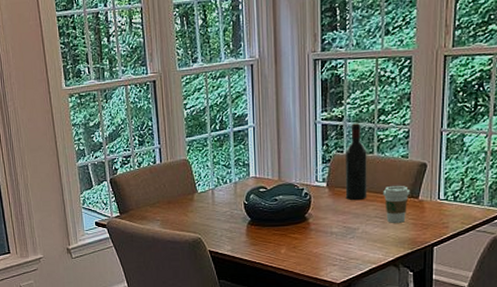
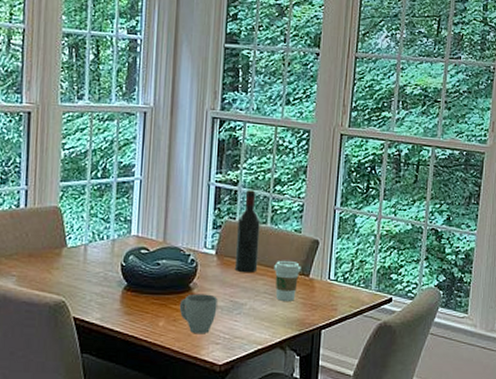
mug: none [297,222,332,258] -> present [179,293,218,334]

